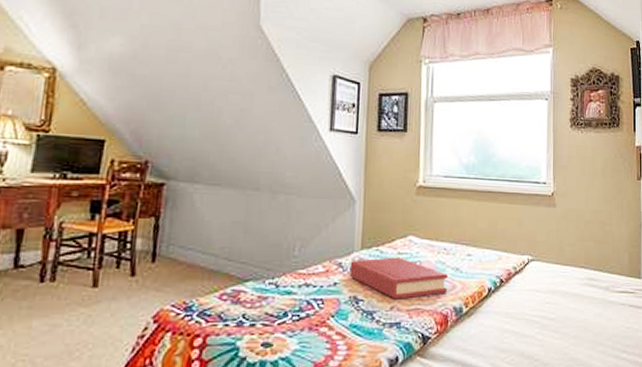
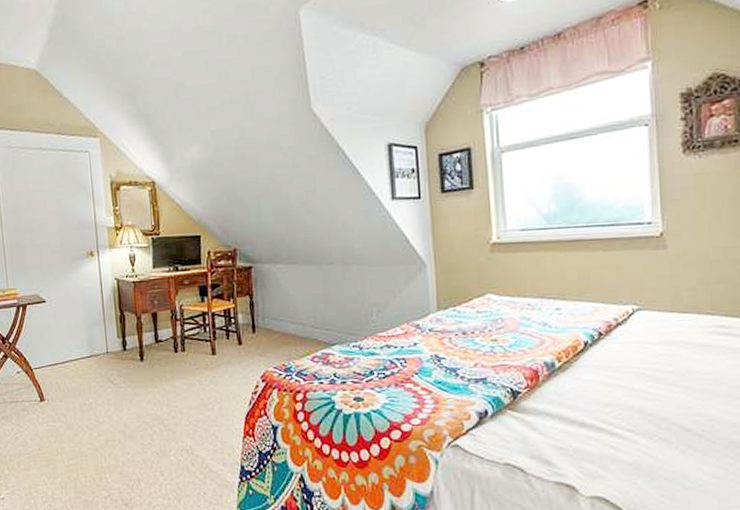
hardback book: present [349,257,449,299] -> none [428,315,536,357]

